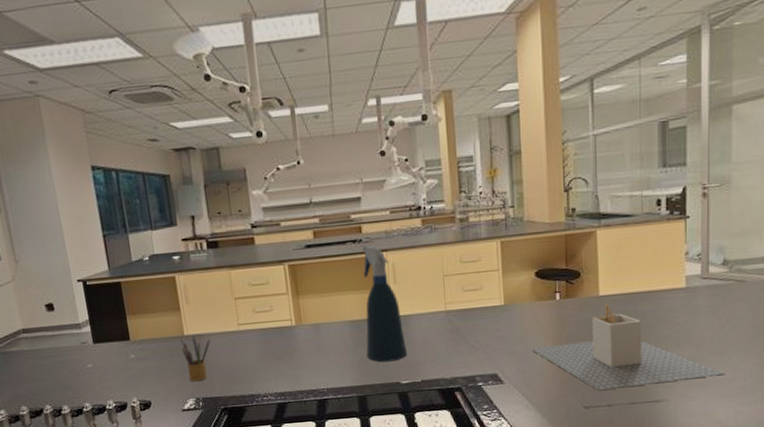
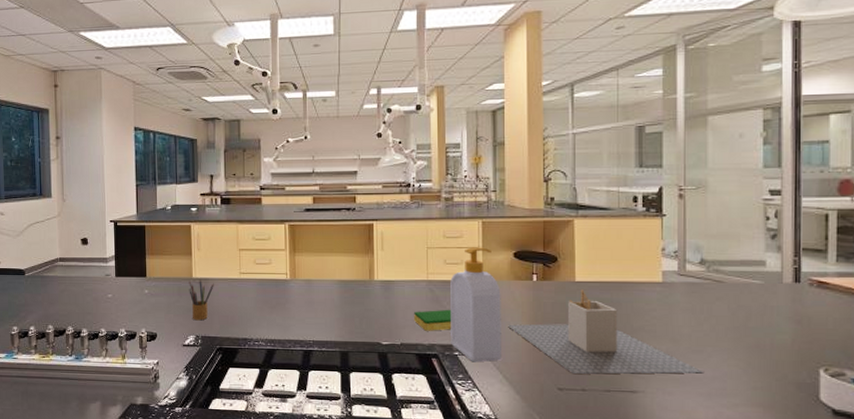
spray bottle: present [363,244,407,362] -> none [352,213,389,322]
dish sponge: none [434,339,474,365] -> present [414,309,452,331]
soap bottle: none [470,269,527,391] -> present [450,247,501,362]

